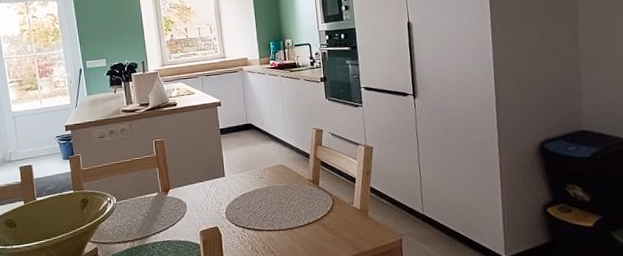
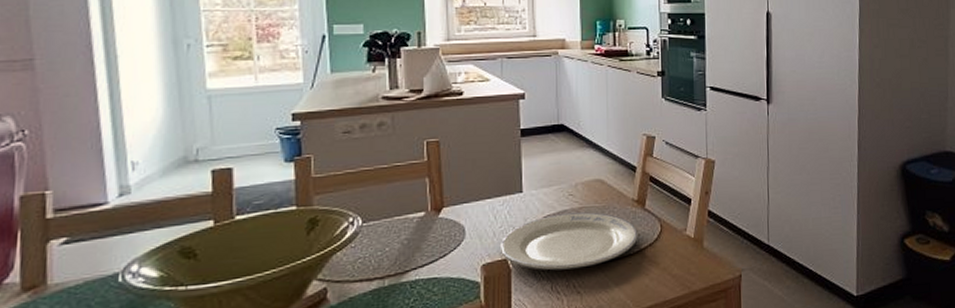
plate: none [211,190,315,235] -> present [499,212,638,271]

